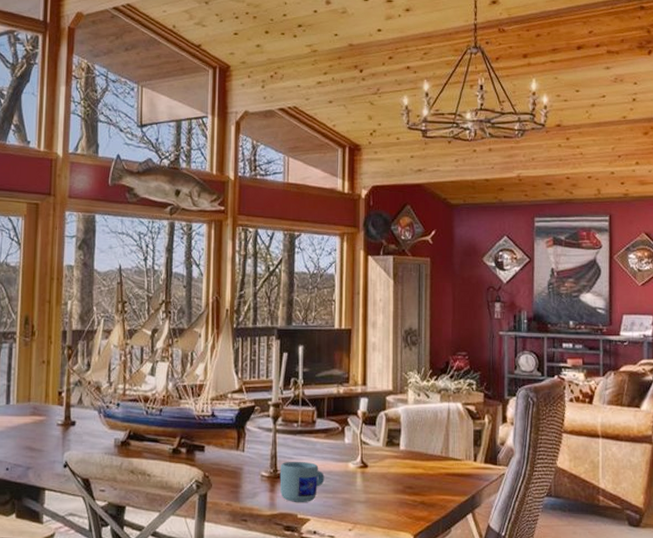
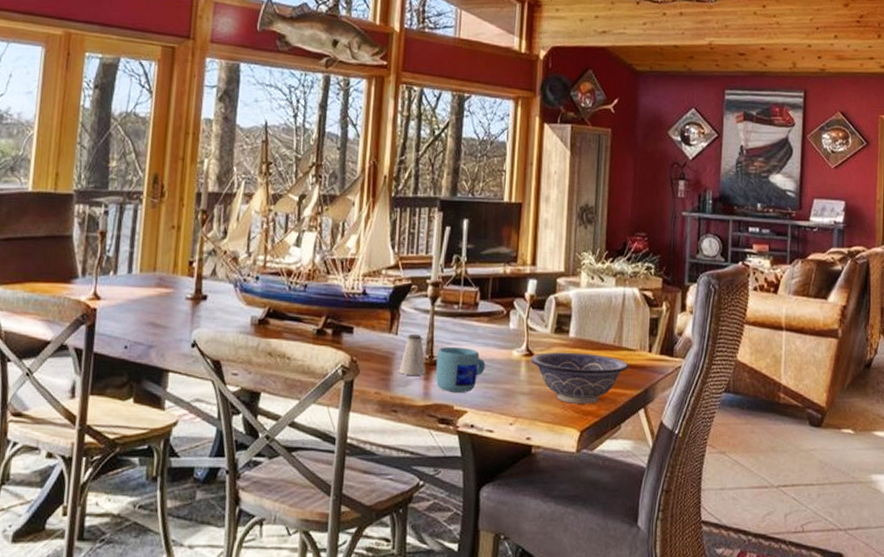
saltshaker: none [247,451,271,488] -> present [399,334,426,375]
decorative bowl: none [365,463,456,510] -> present [530,352,629,404]

